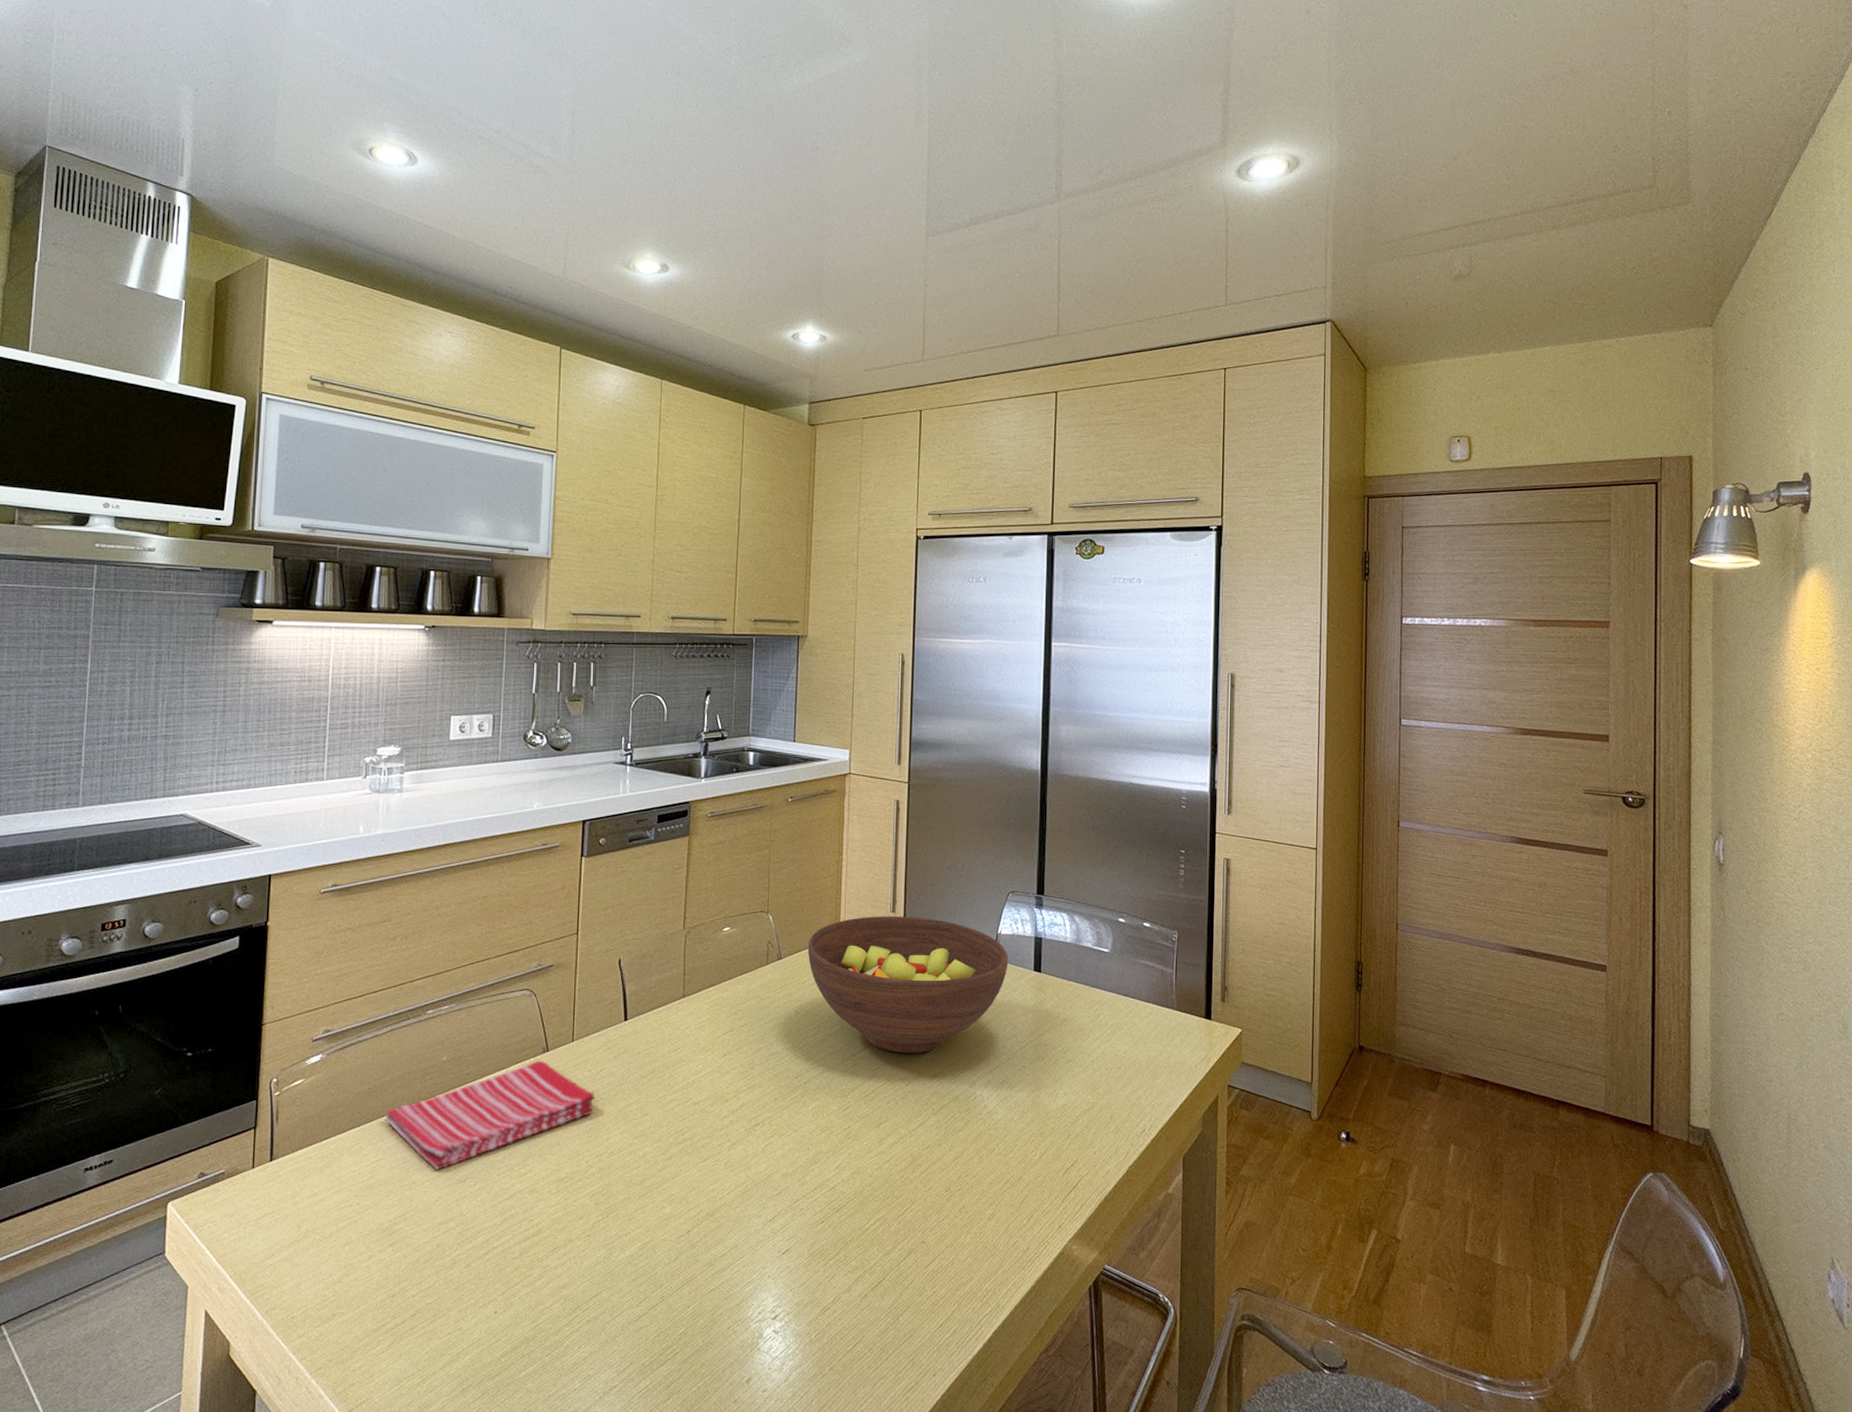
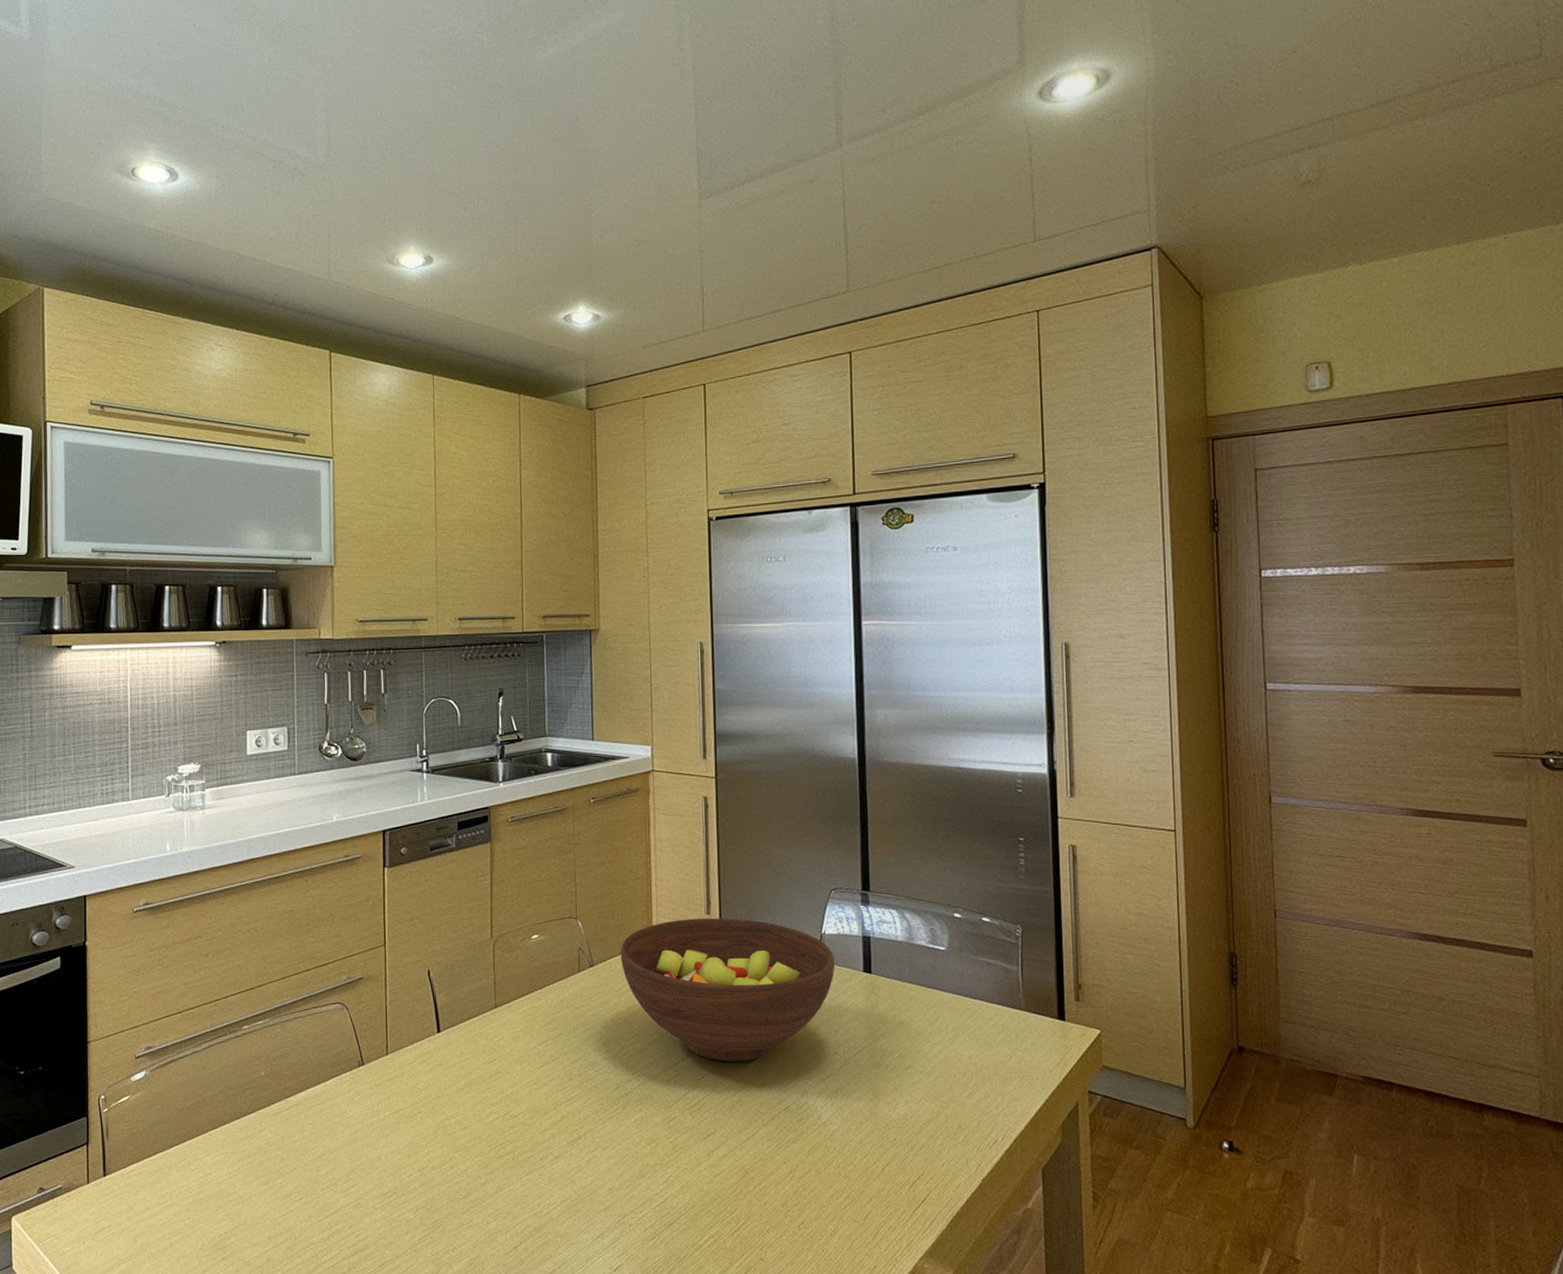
dish towel: present [384,1060,595,1171] -> none [208,1074,413,1186]

